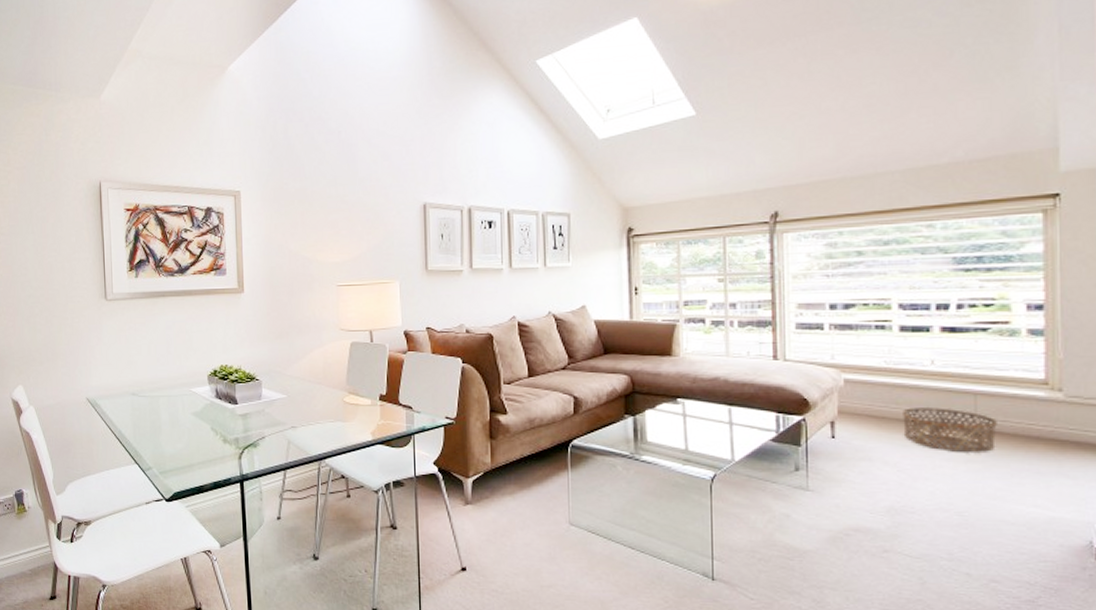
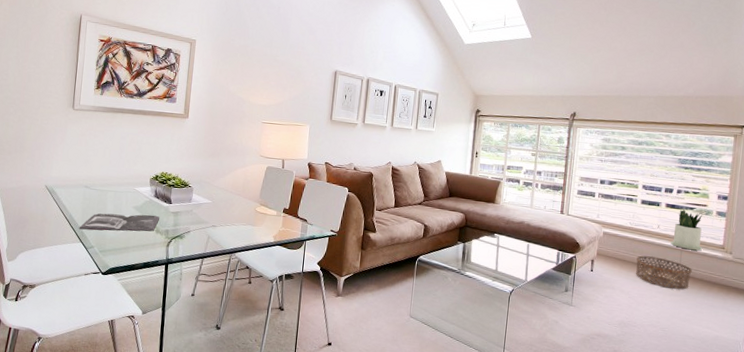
magazine: none [132,421,225,448] -> present [79,213,159,232]
planter: none [955,331,1011,392] -> present [670,209,703,251]

